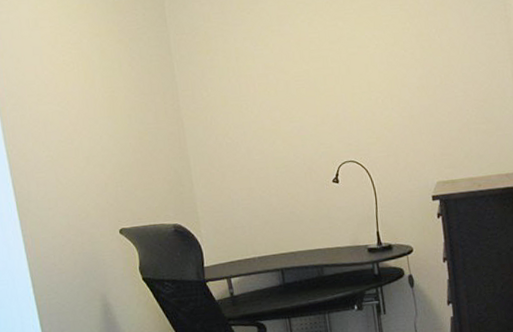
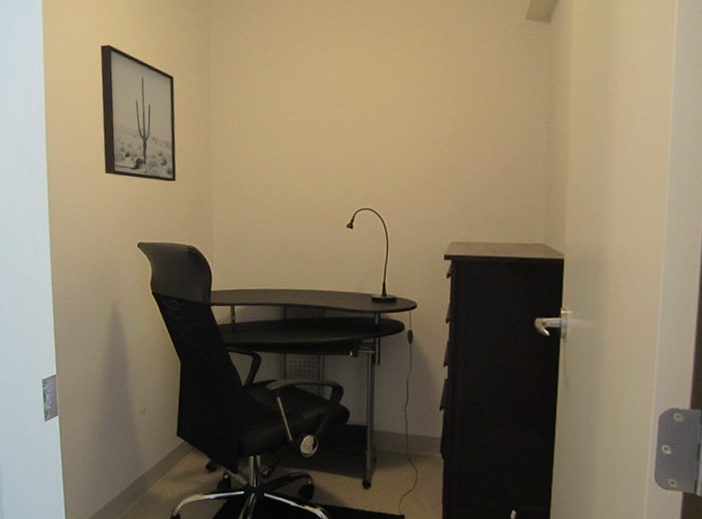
wall art: none [49,28,151,163] -> present [100,44,177,182]

